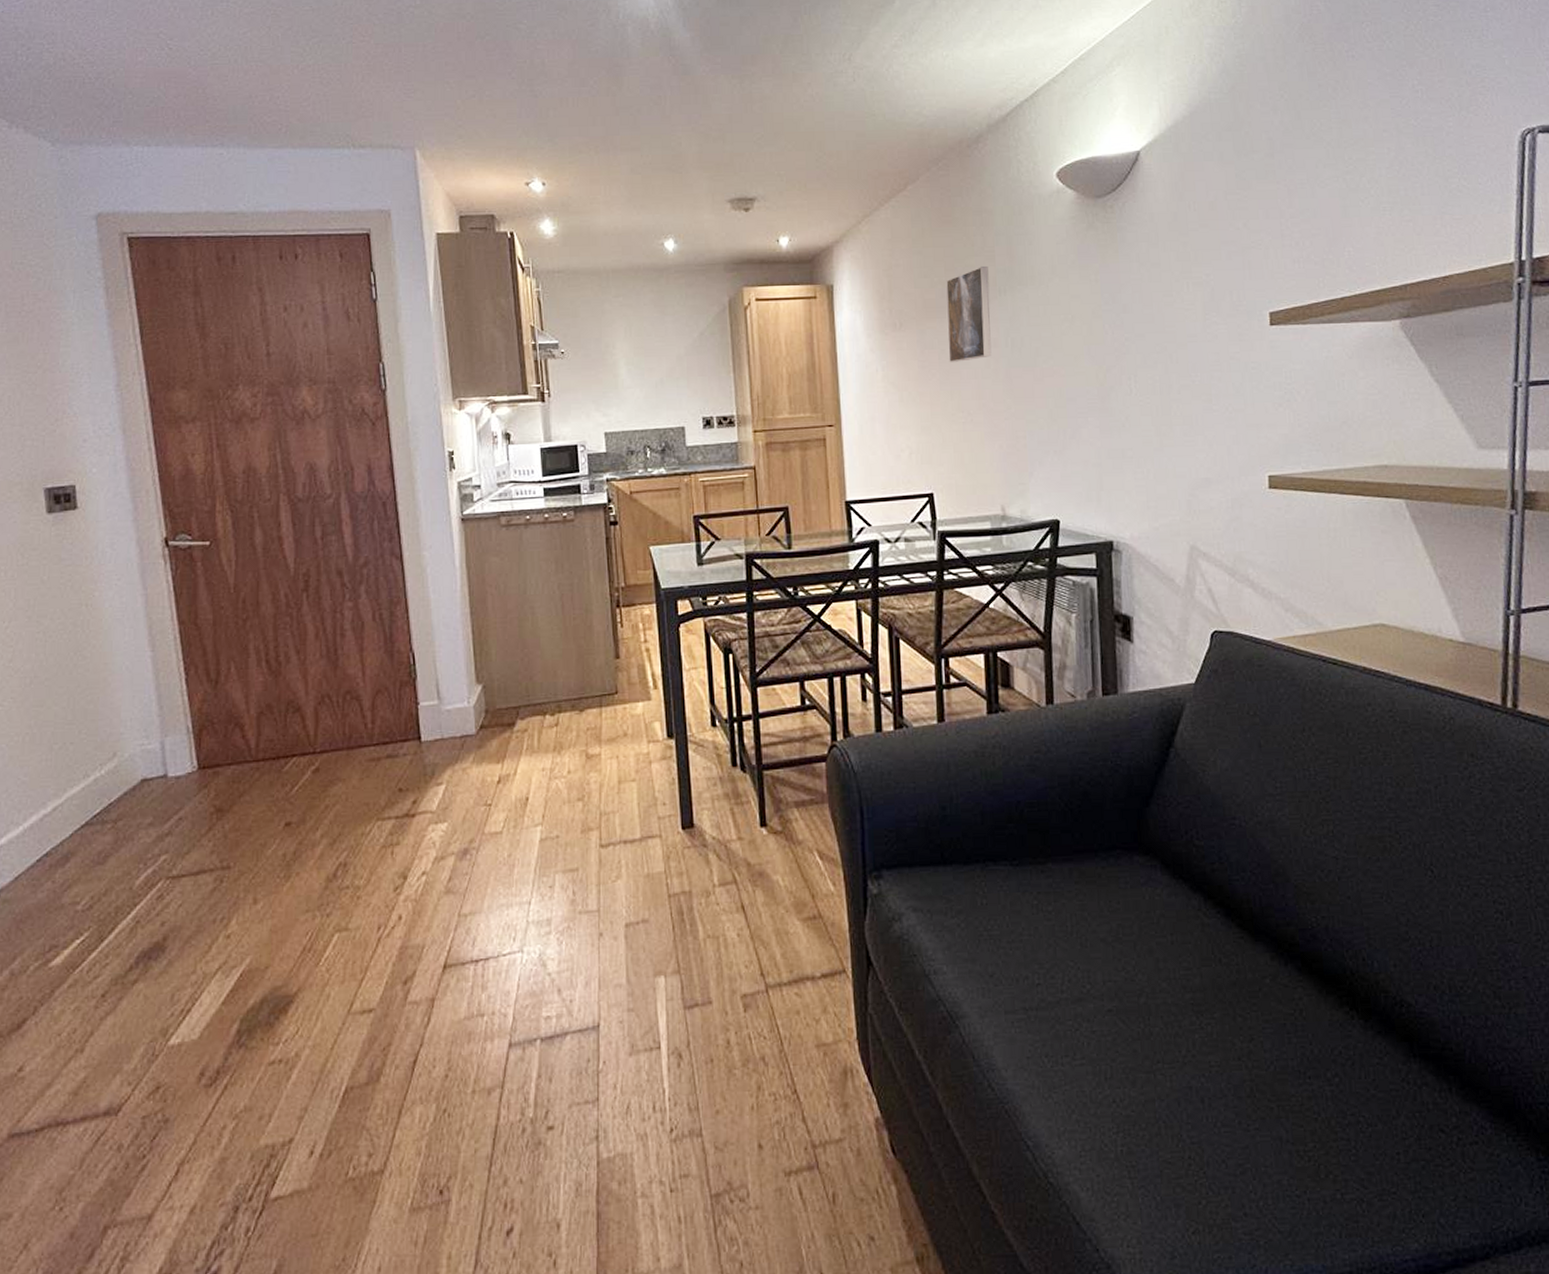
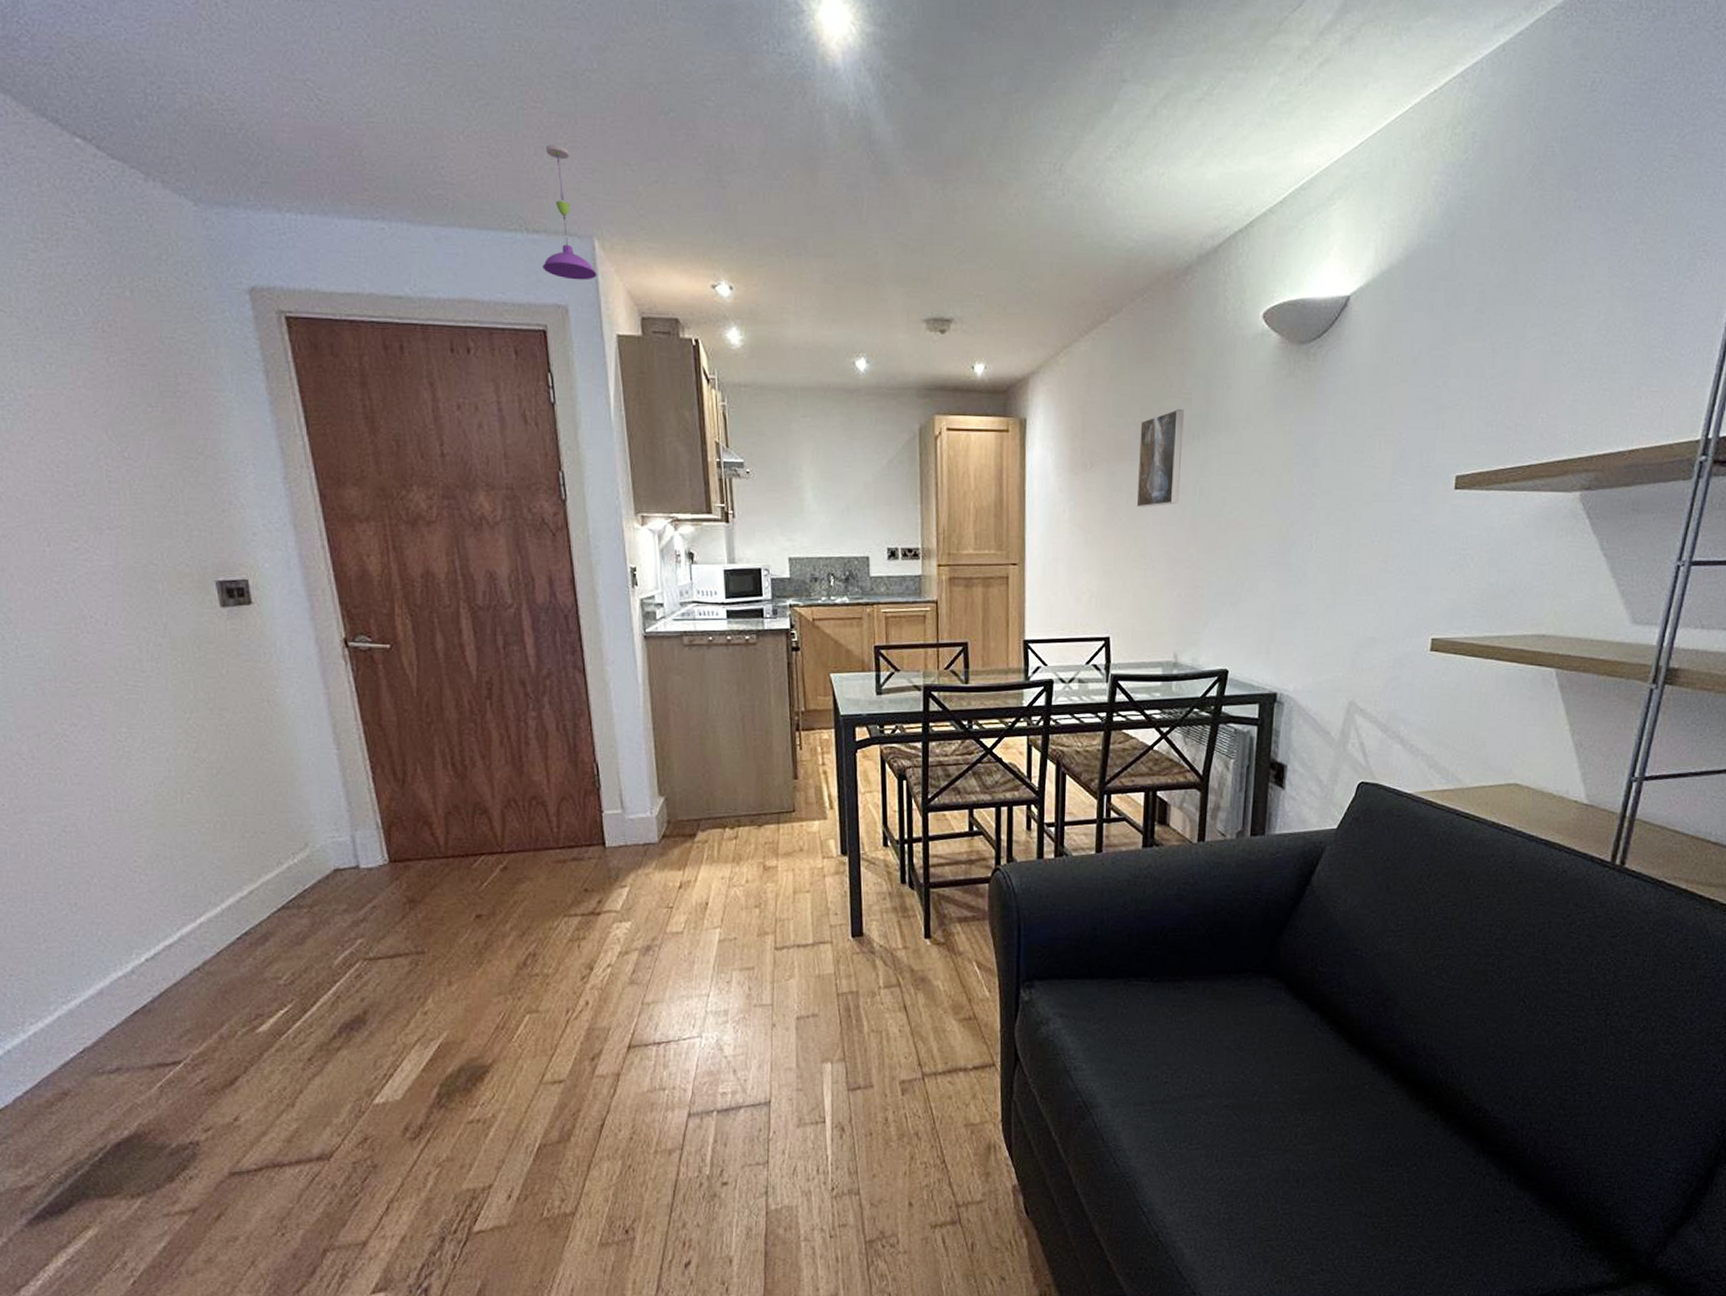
pendant light: none [367,71,418,187] -> present [543,145,597,281]

